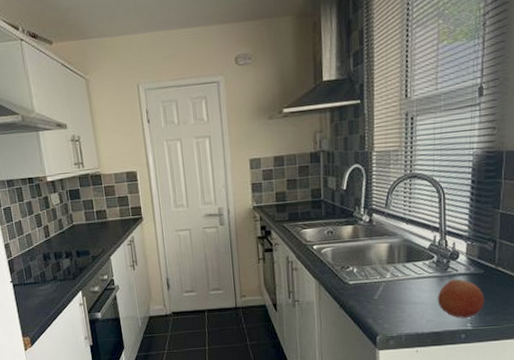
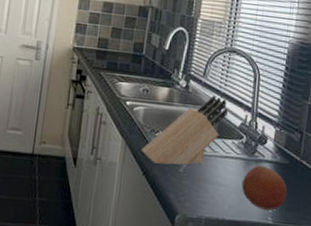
knife block: none [334,223,415,296] -> present [141,95,228,165]

